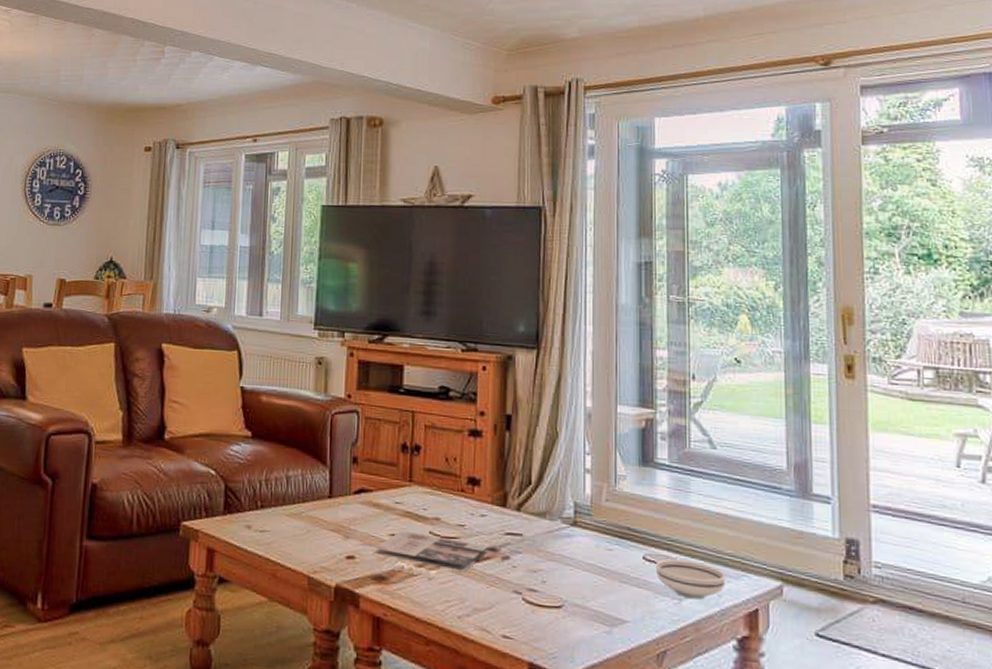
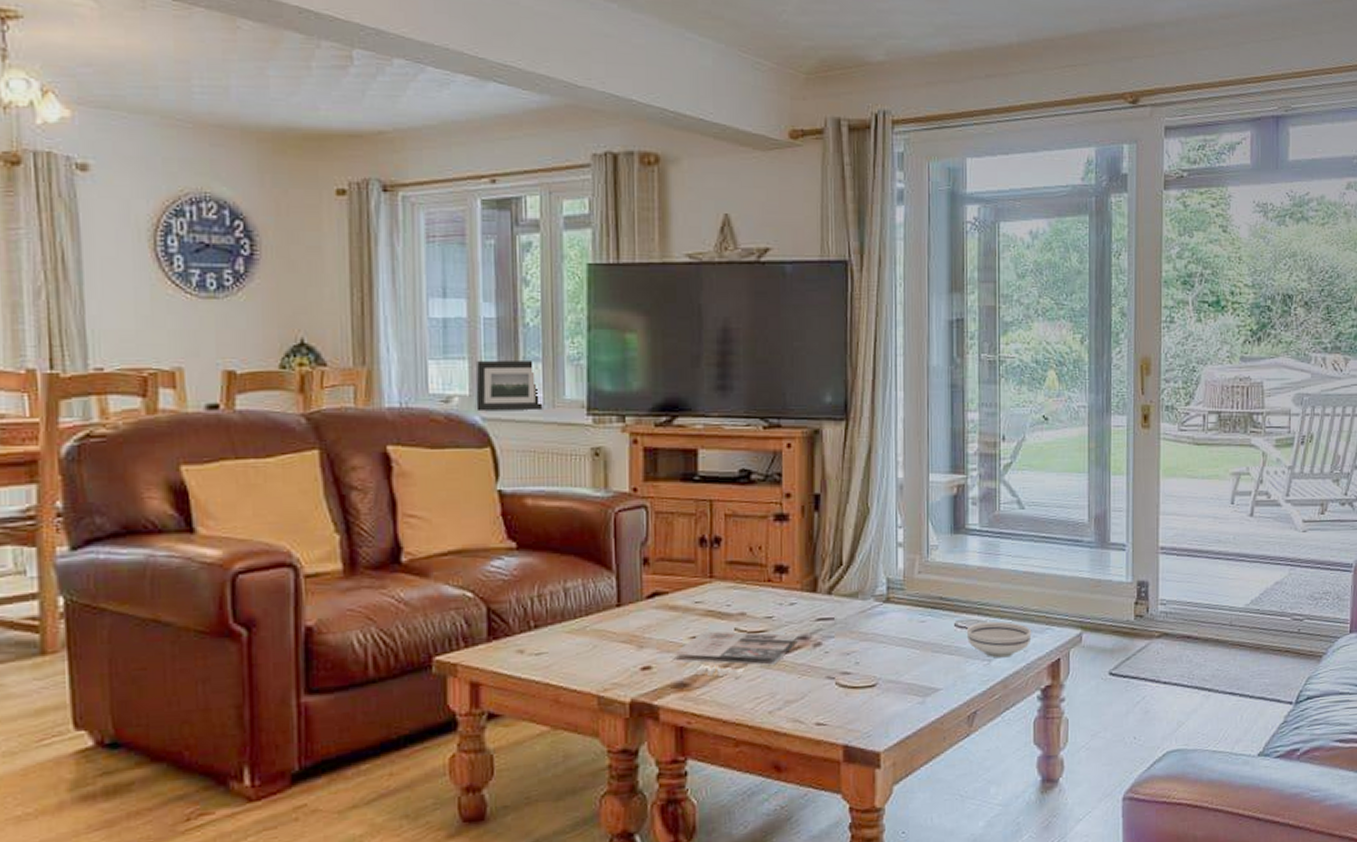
picture frame: none [229,280,280,323] -> present [476,359,543,412]

